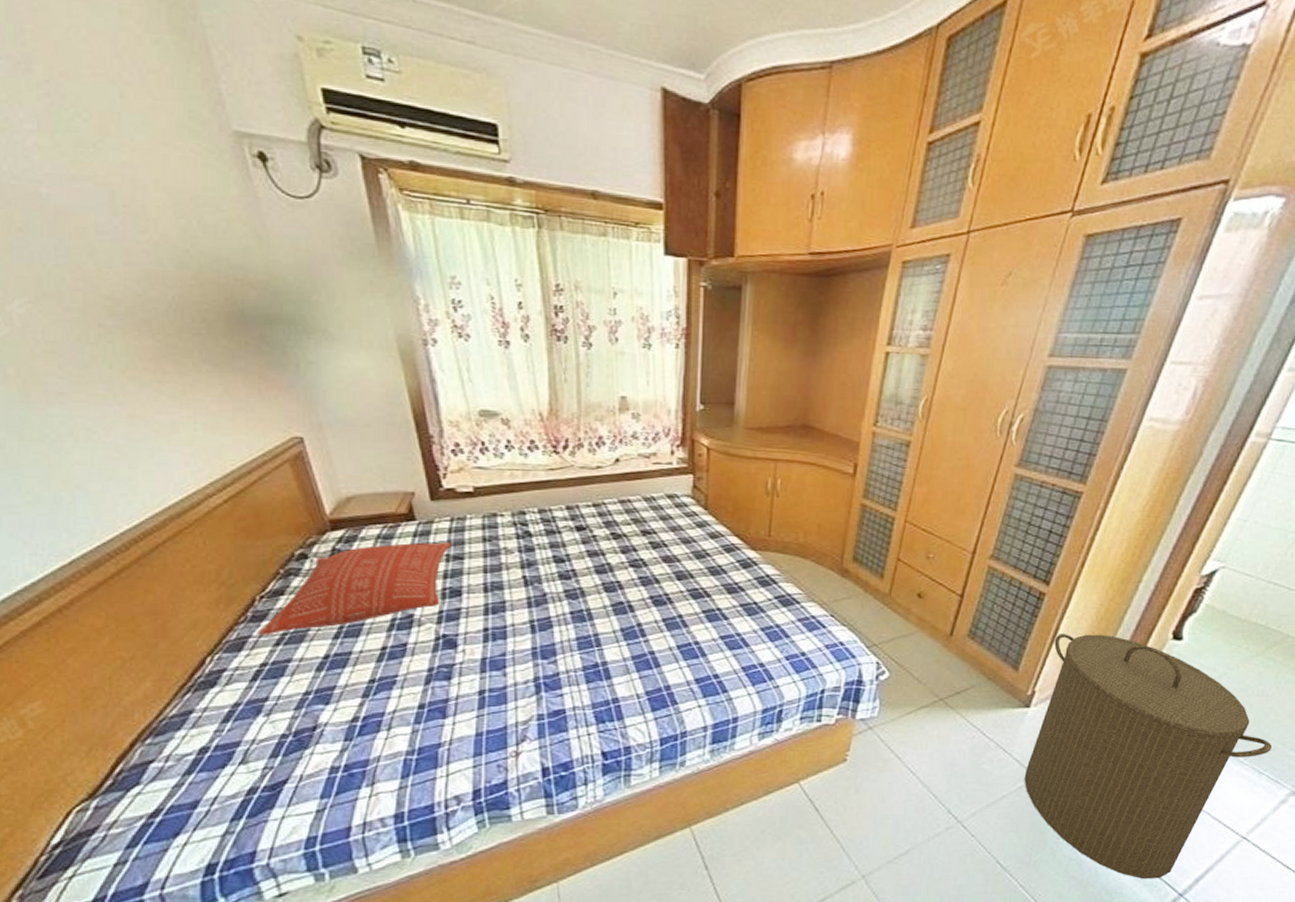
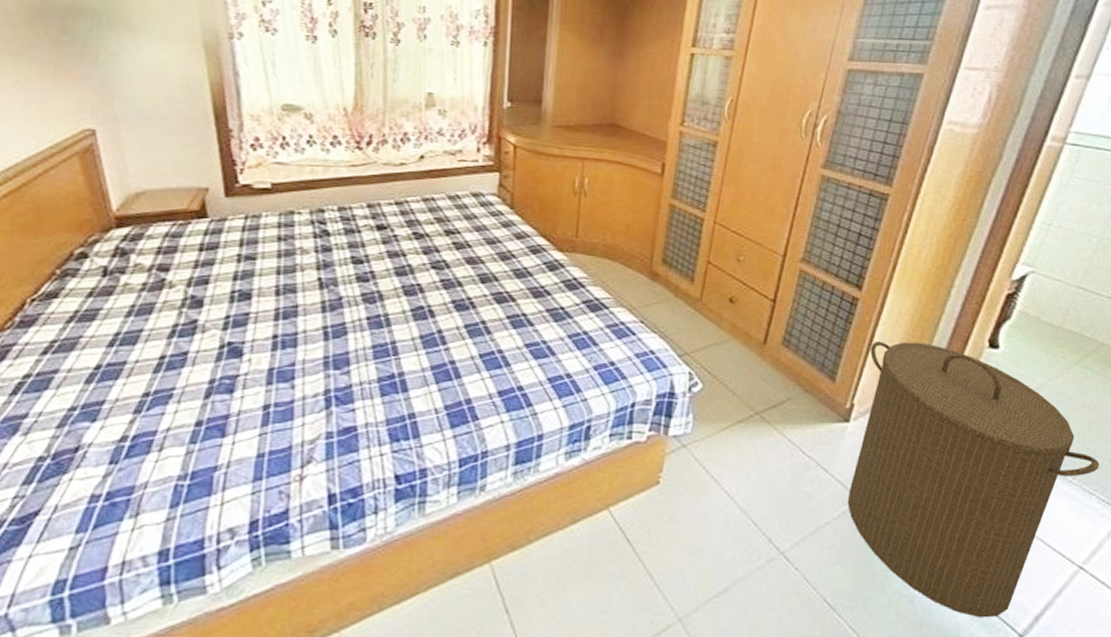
pillow: present [257,542,451,636] -> none [24,241,244,343]

